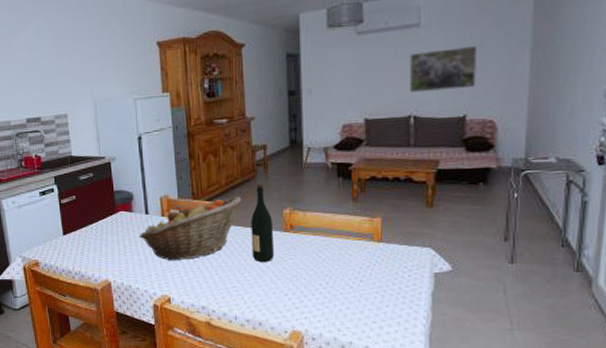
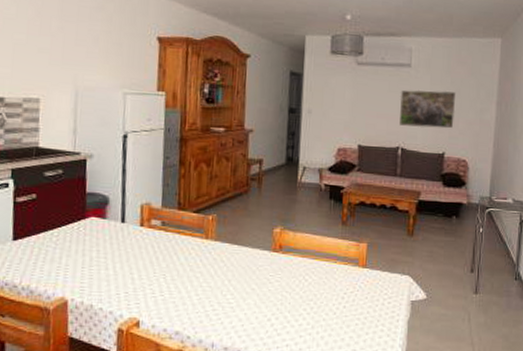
fruit basket: present [139,196,242,261] -> none [110,210,232,278]
wine bottle: present [251,183,275,262] -> none [237,199,262,283]

